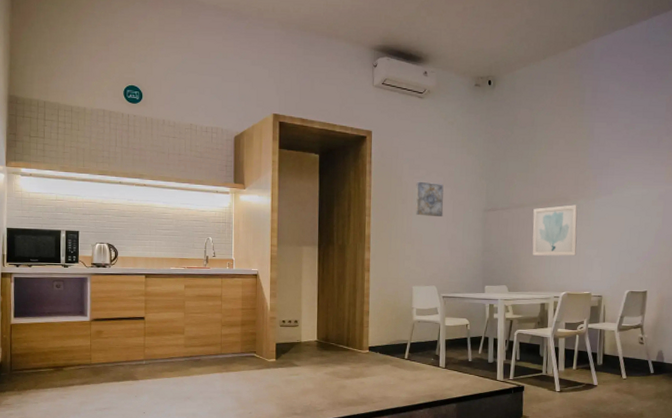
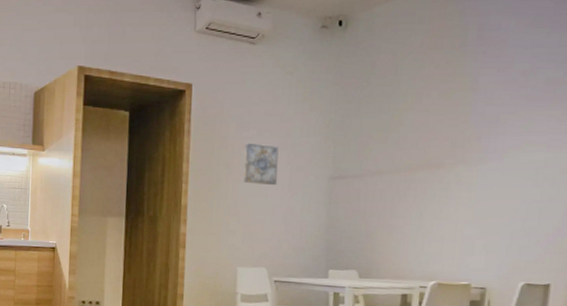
wall art: present [532,205,578,256] -> none [391,172,455,236]

